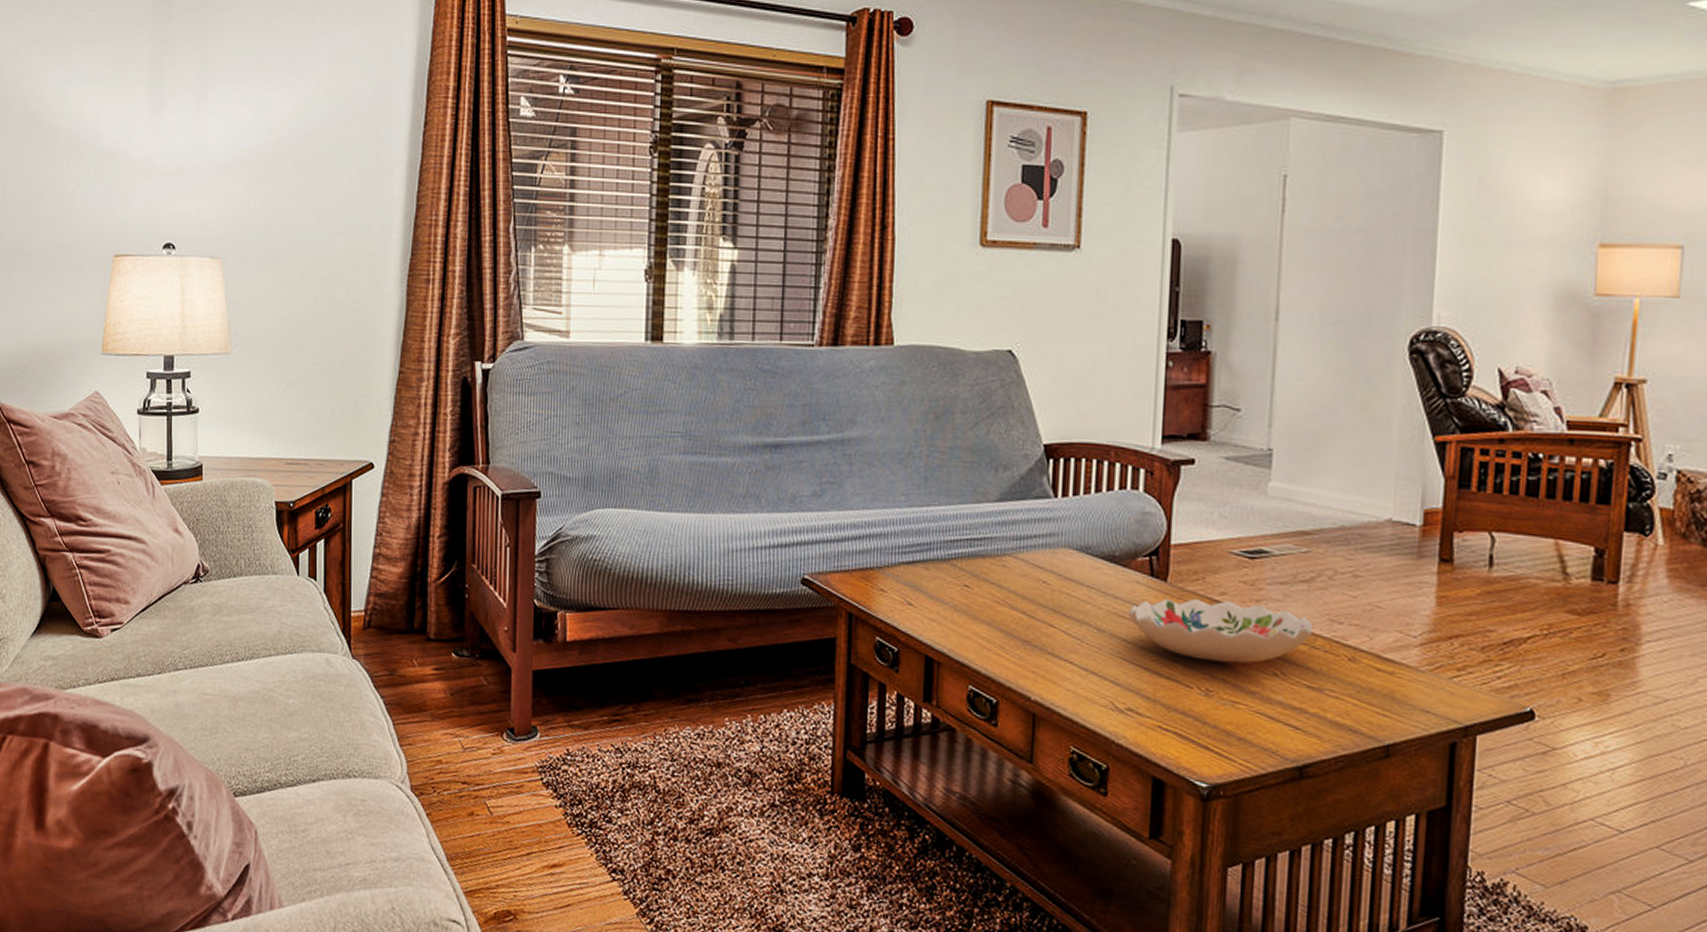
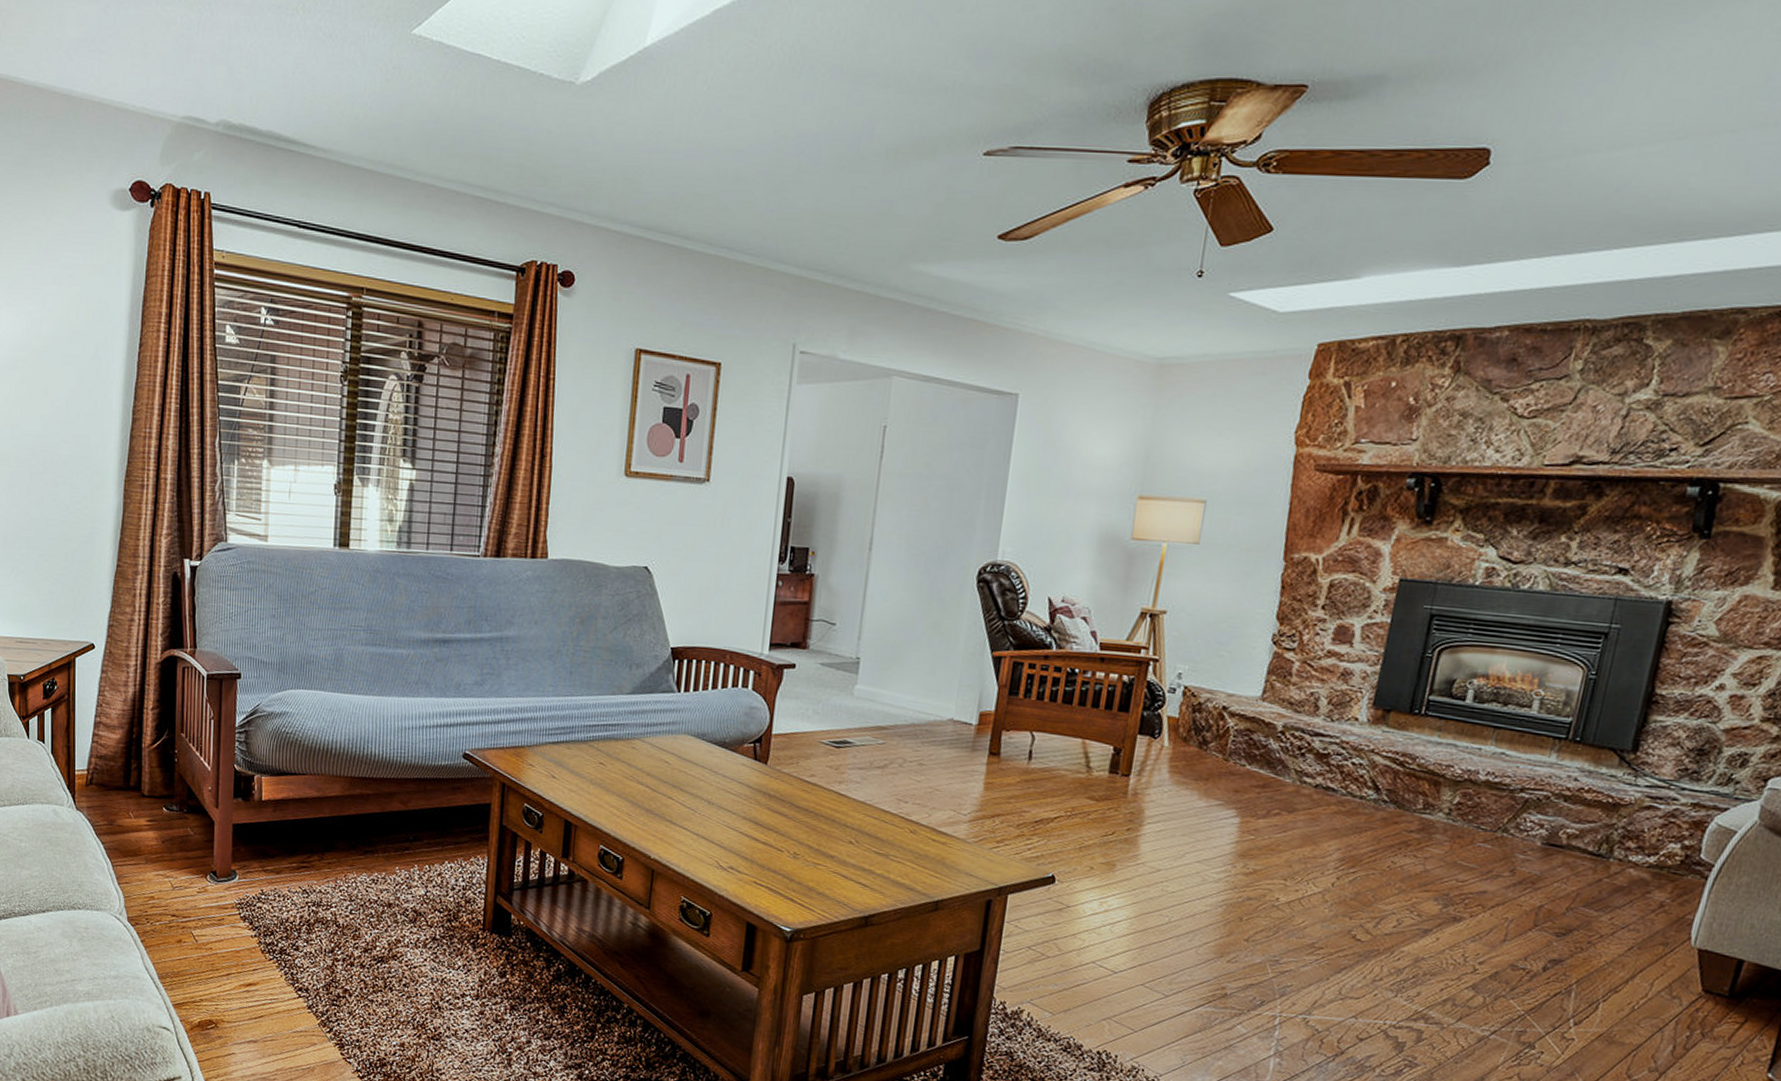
decorative bowl: present [1129,598,1314,663] -> none [734,778,884,833]

